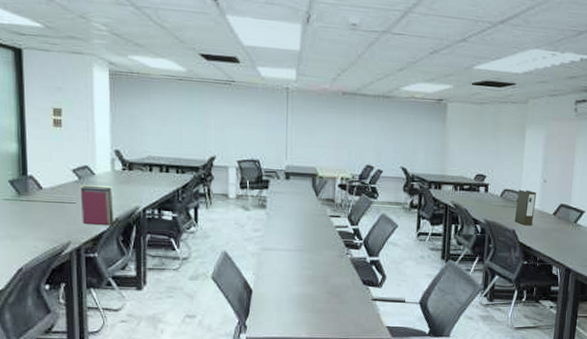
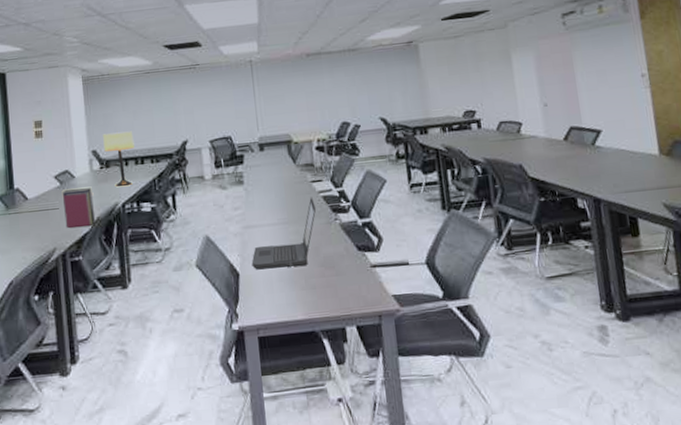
table lamp: none [128,135,160,192] -> present [103,131,135,187]
laptop computer: none [265,230,330,291] -> present [251,197,316,270]
binder: present [514,189,537,226] -> none [516,117,542,158]

